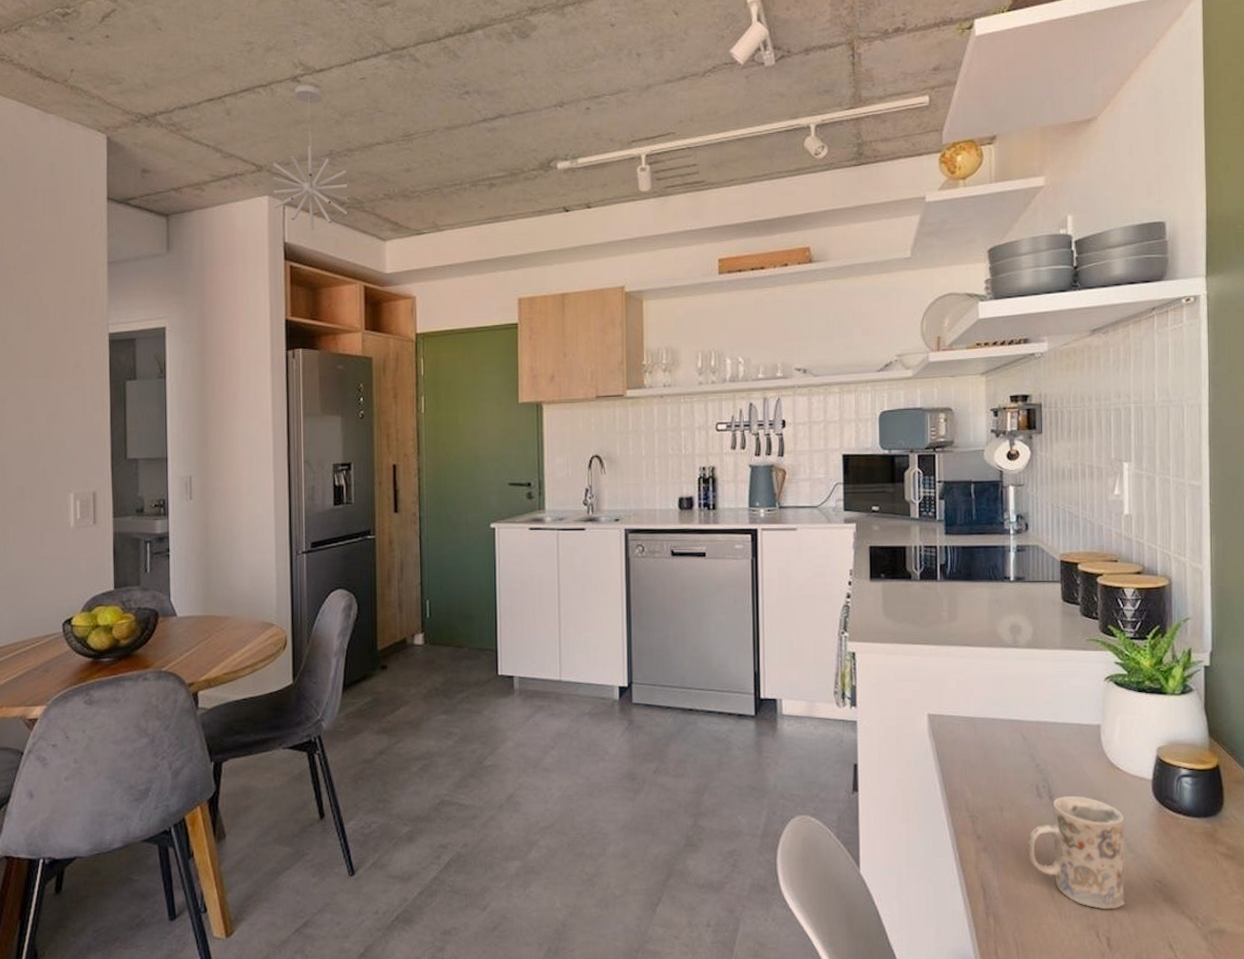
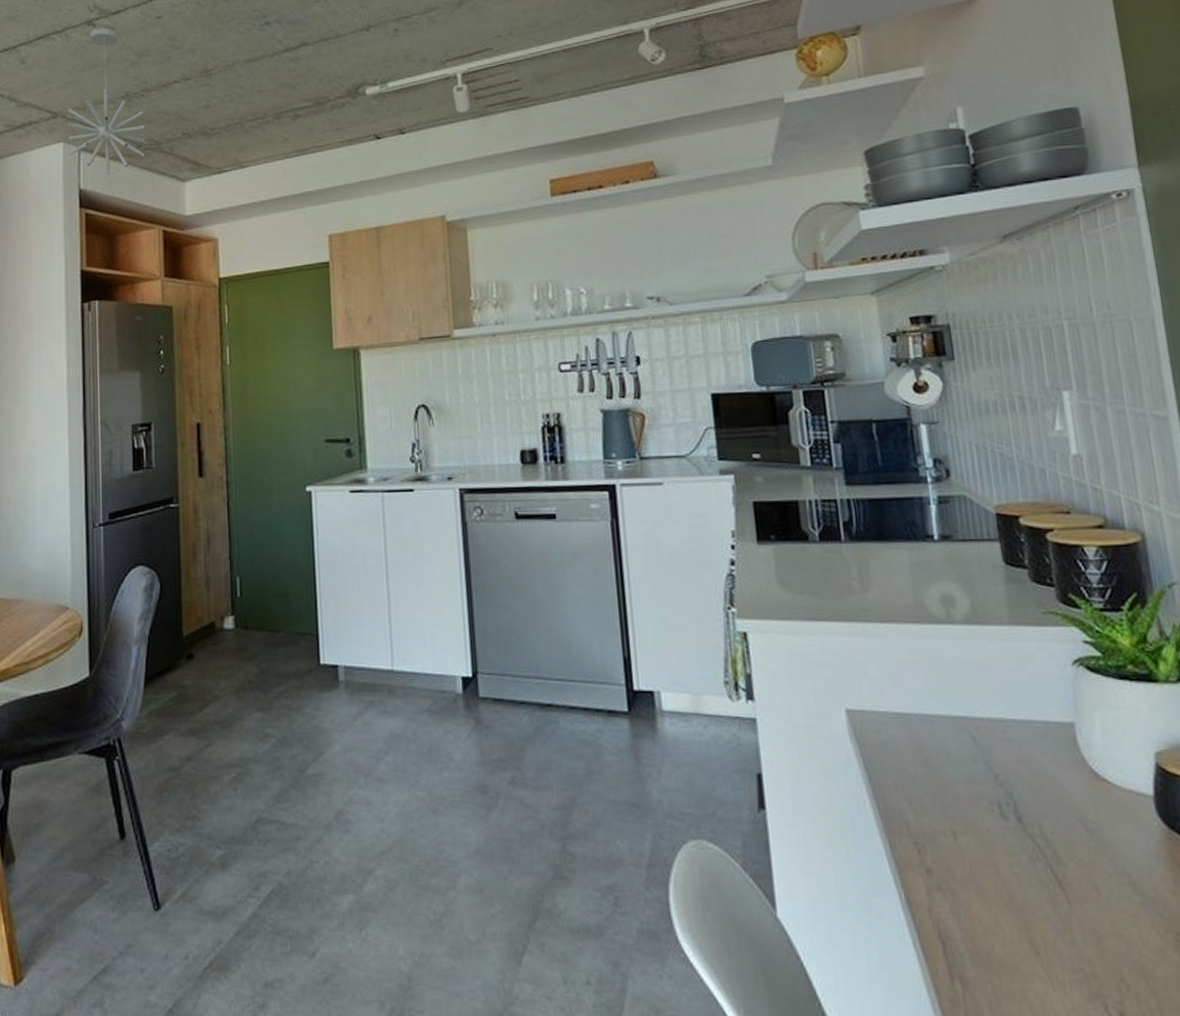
mug: present [1027,795,1125,910] -> none [994,816,1139,973]

